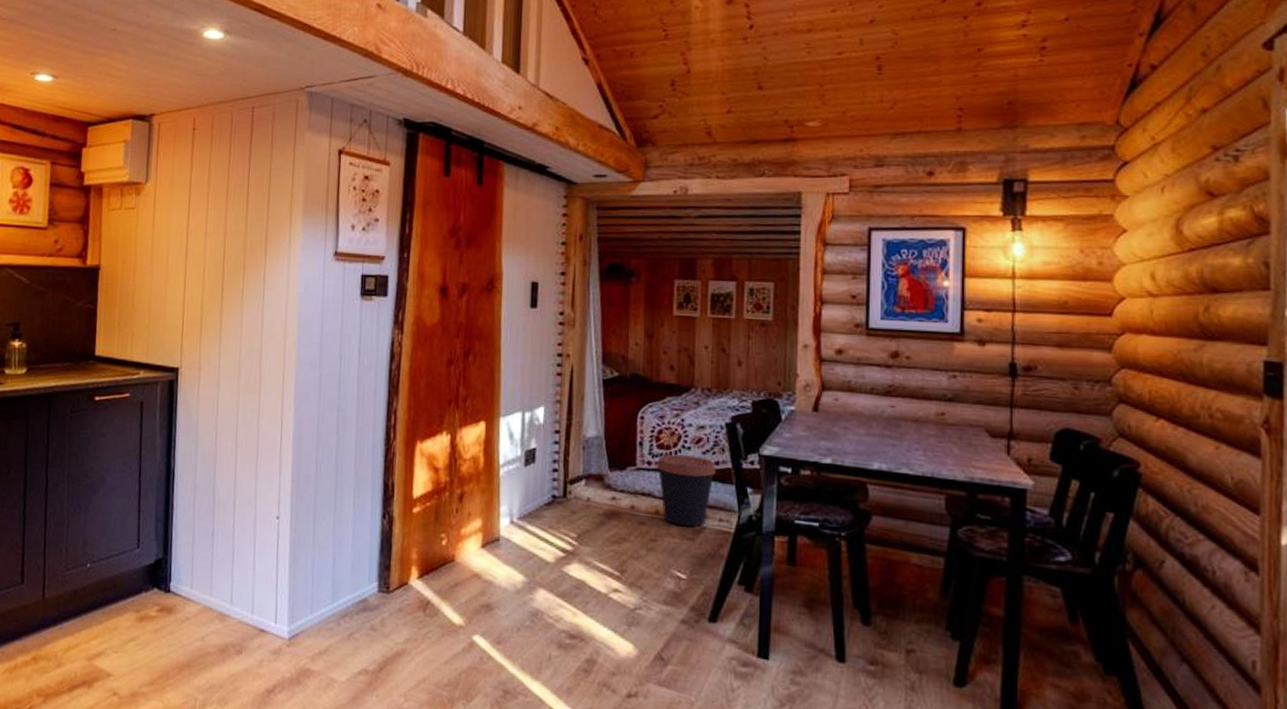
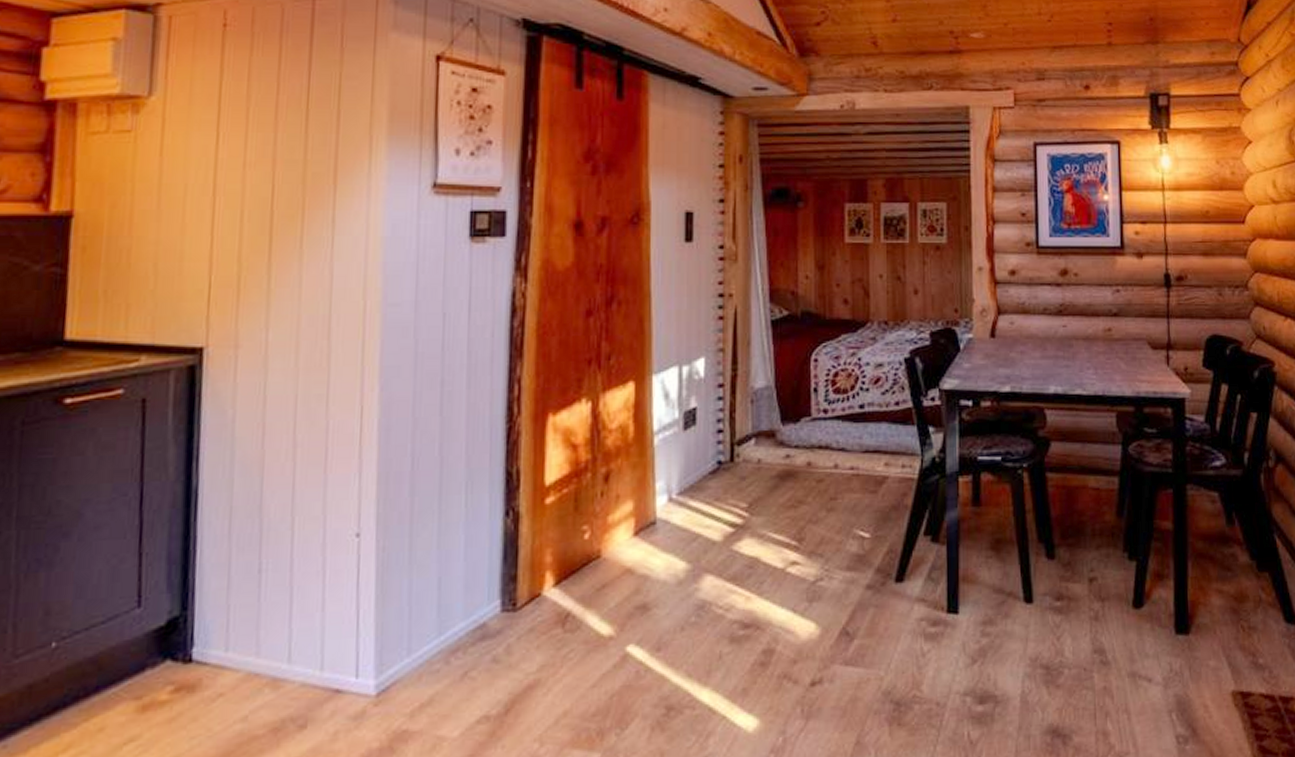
coffee cup: present [656,454,716,528] -> none [833,398,897,479]

